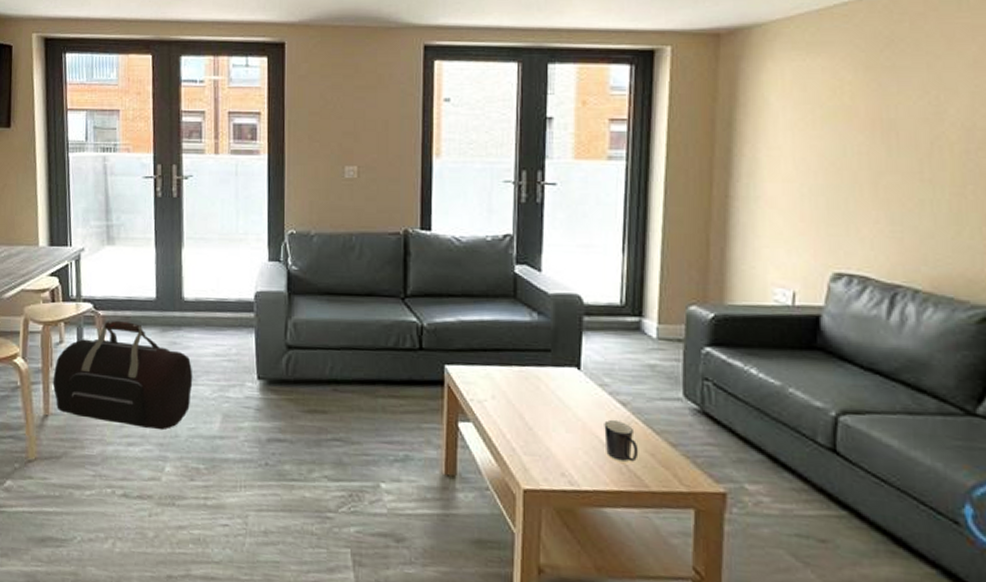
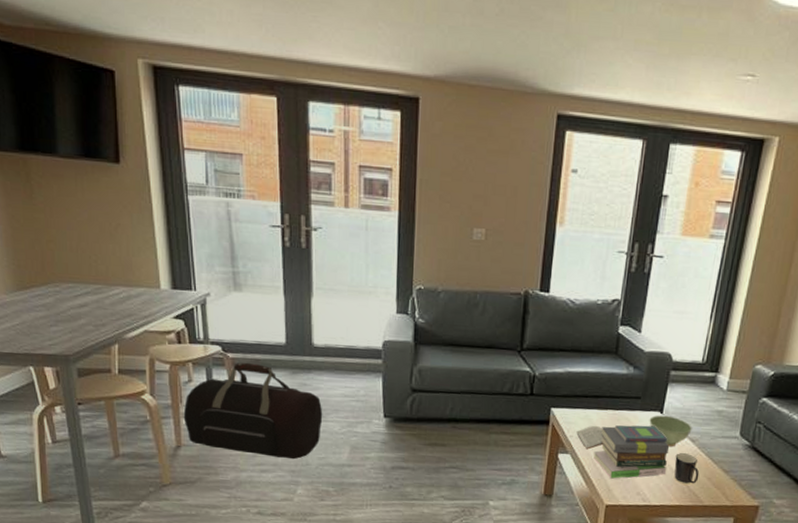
magazine: none [477,385,511,417] -> present [576,425,604,450]
books: none [501,384,596,455] -> present [593,425,669,479]
bowl: none [565,371,620,413] -> present [649,415,692,447]

